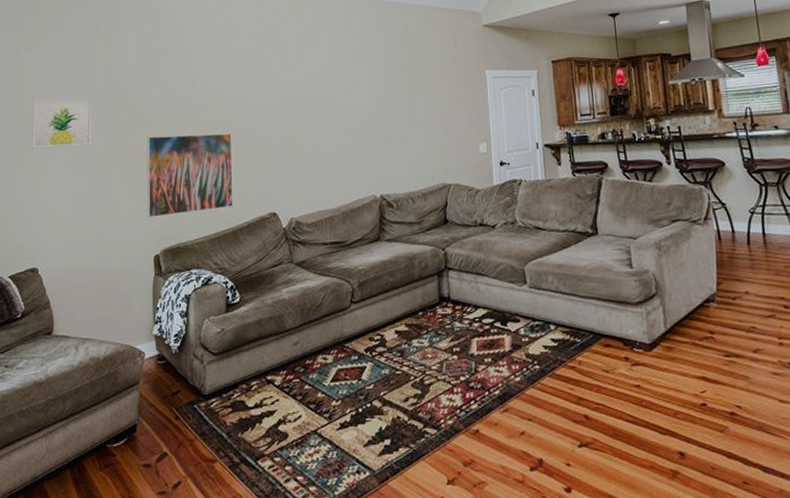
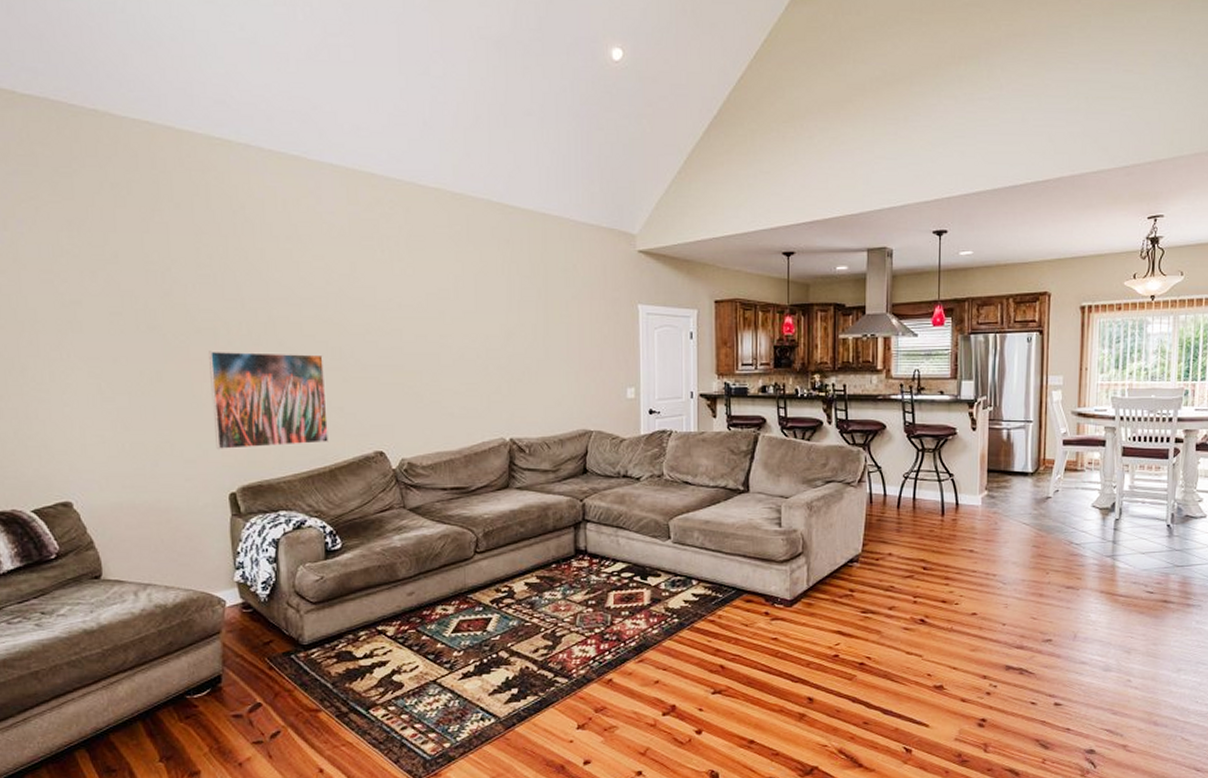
wall art: present [31,99,92,148] -> none [37,291,132,357]

